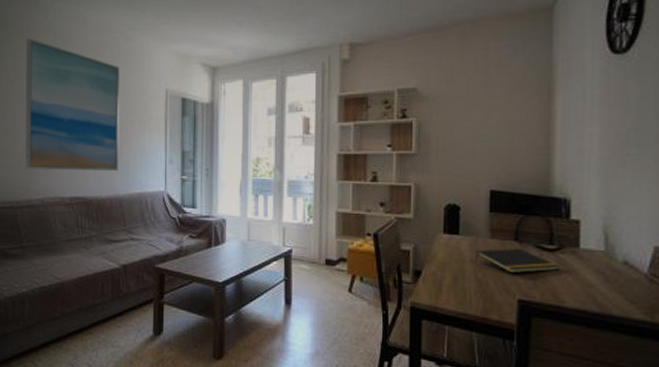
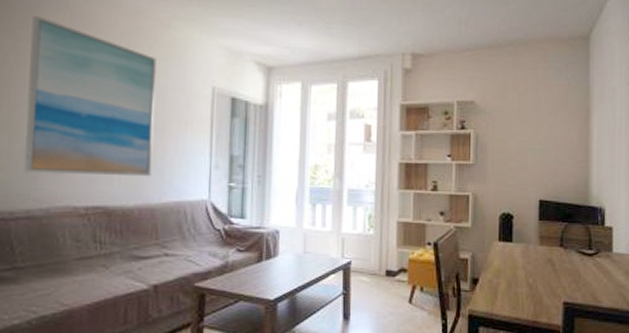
notepad: present [474,248,558,274] -> none [526,253,596,278]

